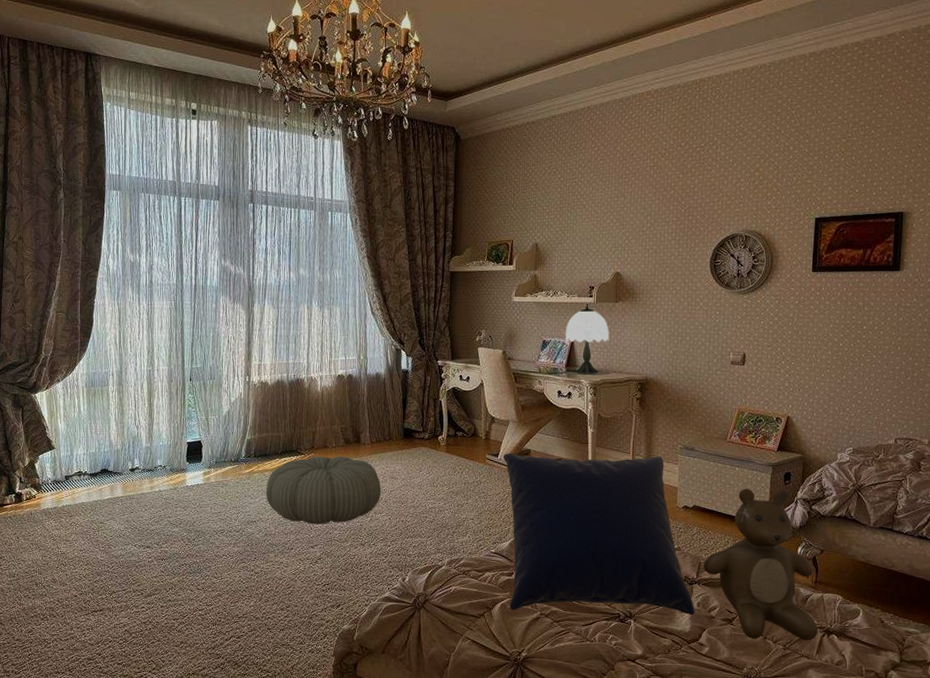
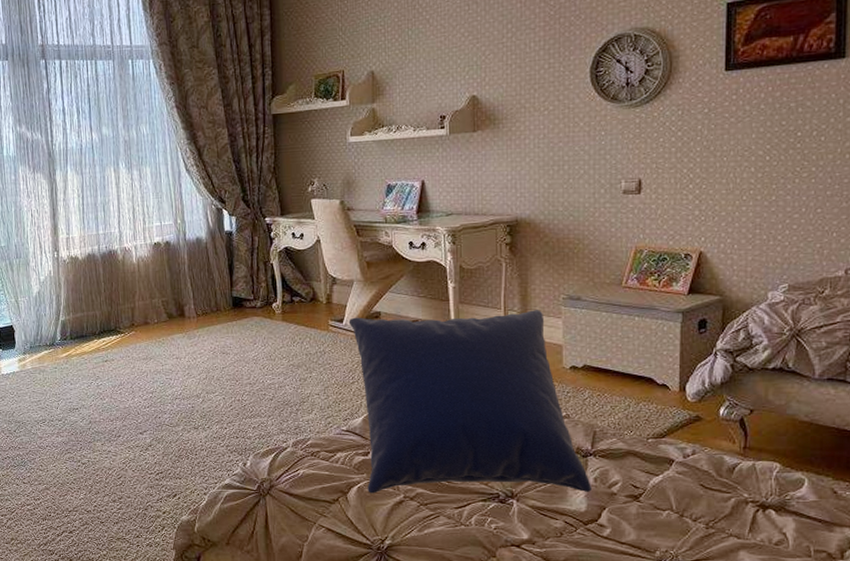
pouf: present [266,456,382,525] -> none [86,333,213,409]
table lamp: present [550,303,612,376] -> none [398,136,473,222]
teddy bear: present [703,489,818,640] -> none [599,340,750,517]

